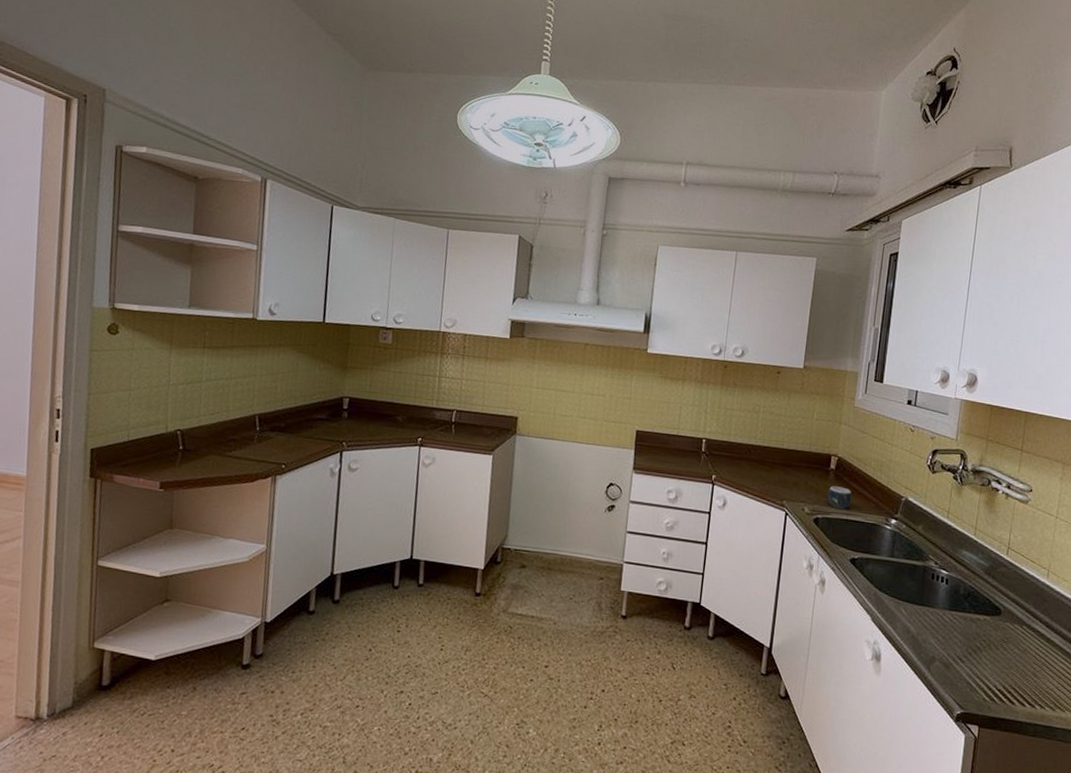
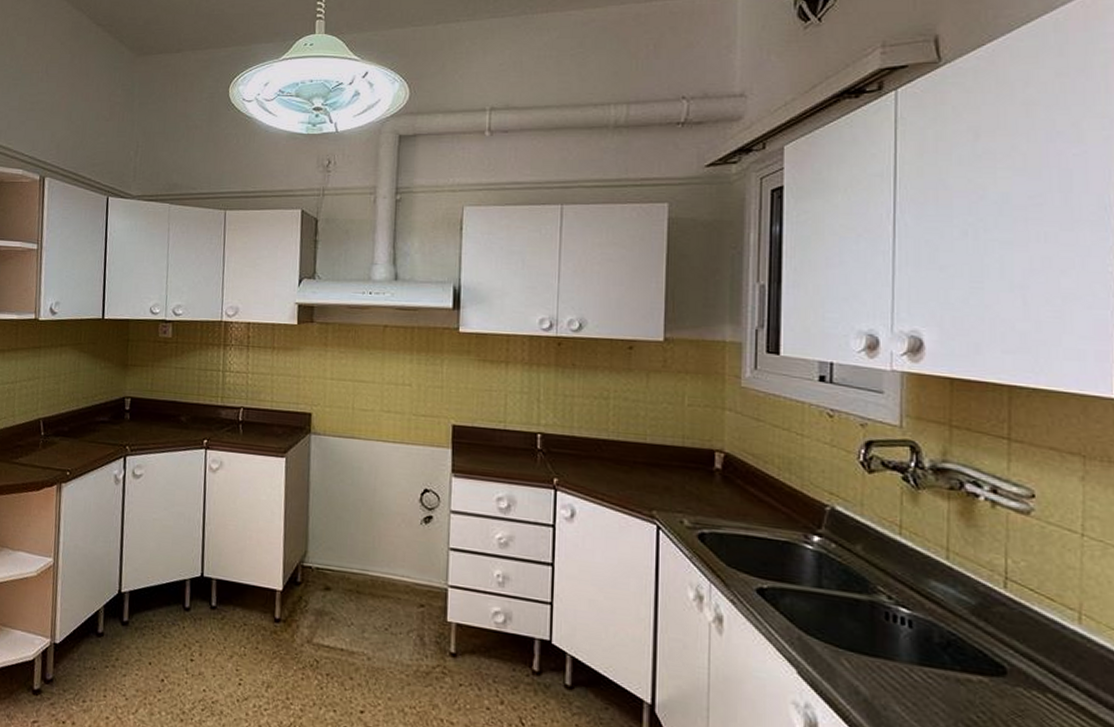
mug: present [827,486,852,509] -> none [714,491,750,521]

